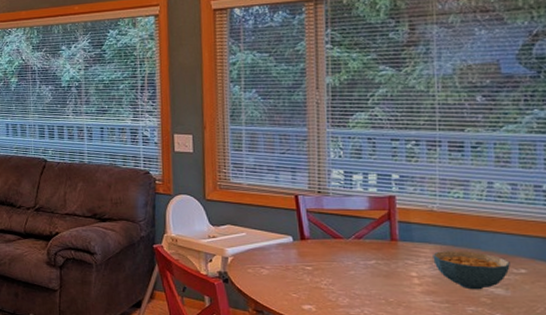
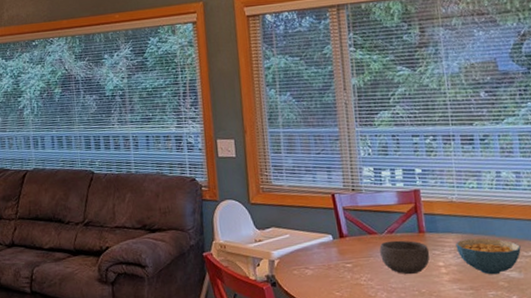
bowl: none [345,246,402,283] -> present [379,240,430,275]

